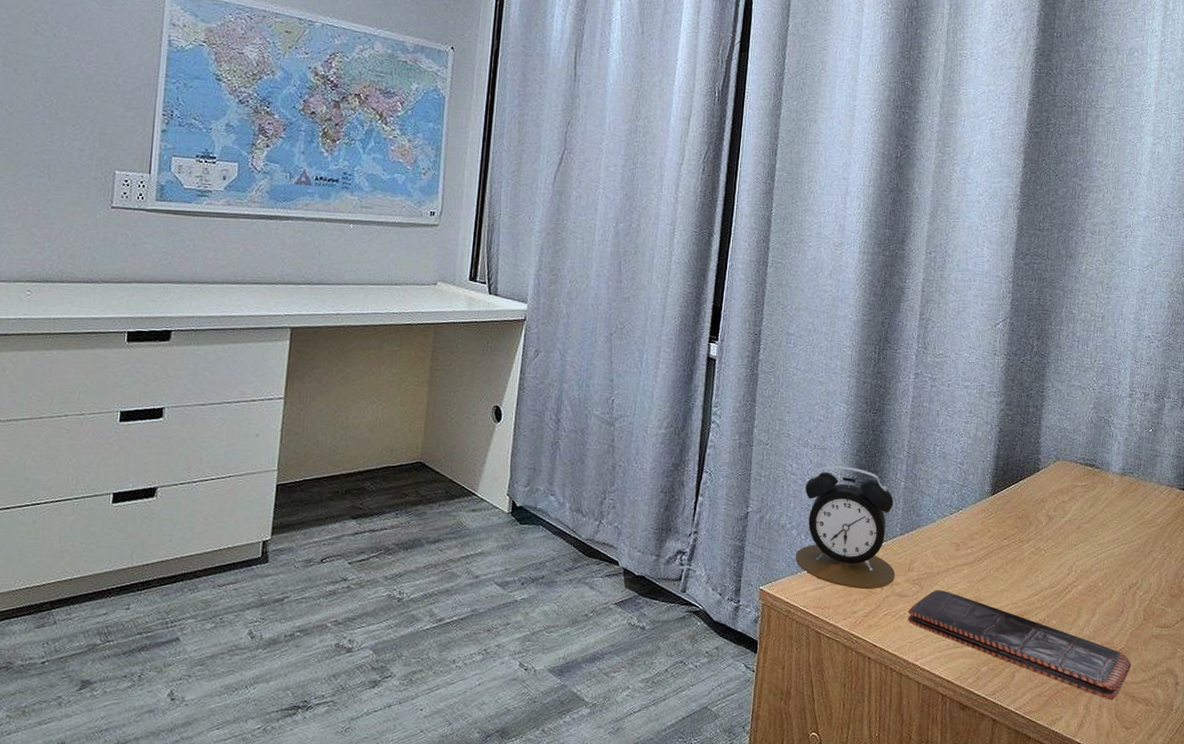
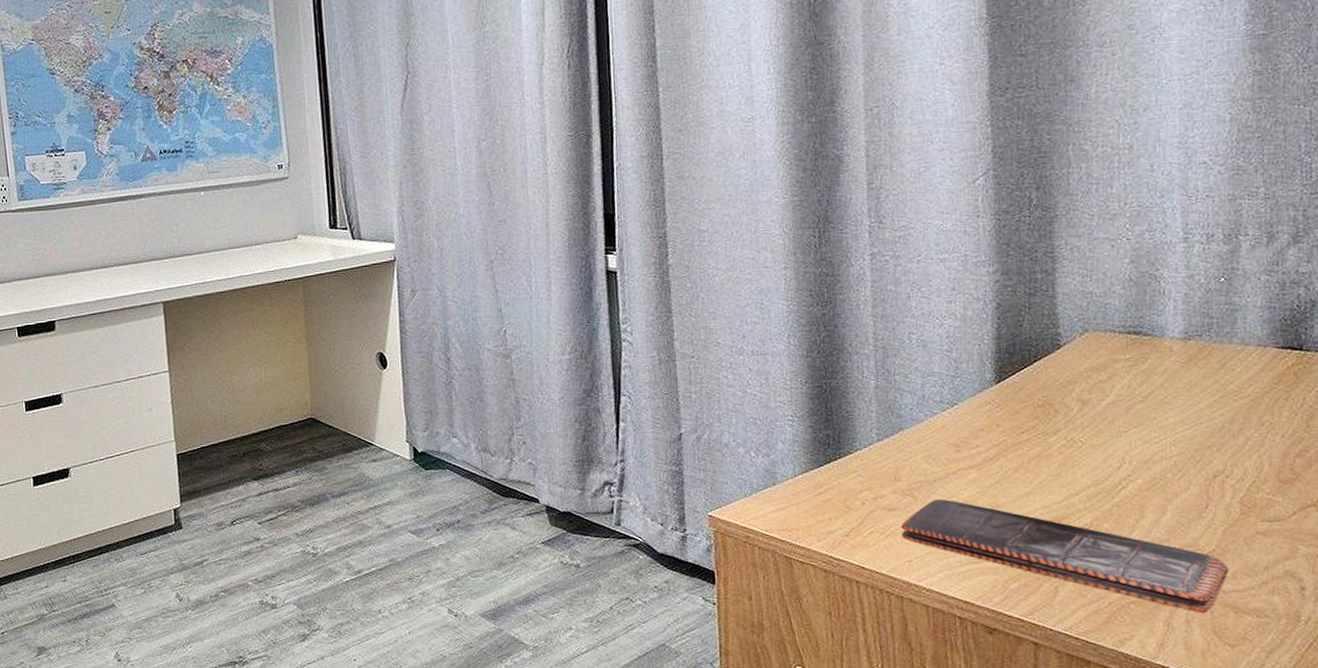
alarm clock: present [795,465,896,589] -> none [746,370,878,506]

